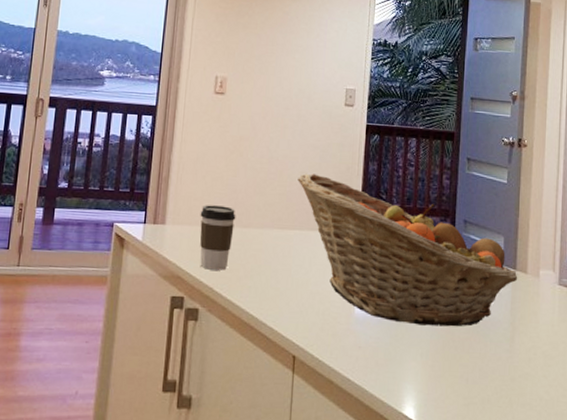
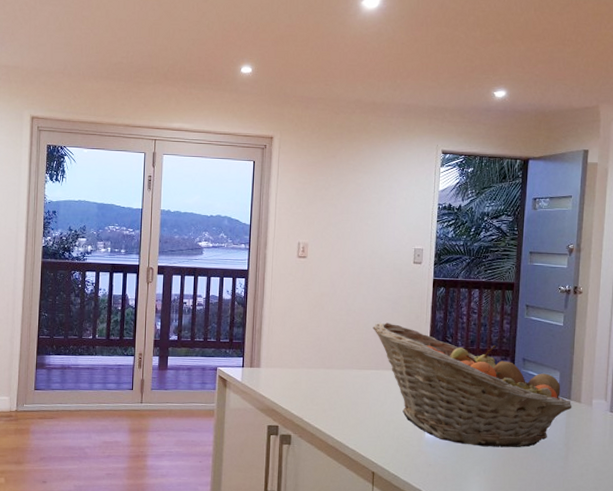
coffee cup: present [200,205,236,271] -> none [289,351,320,404]

